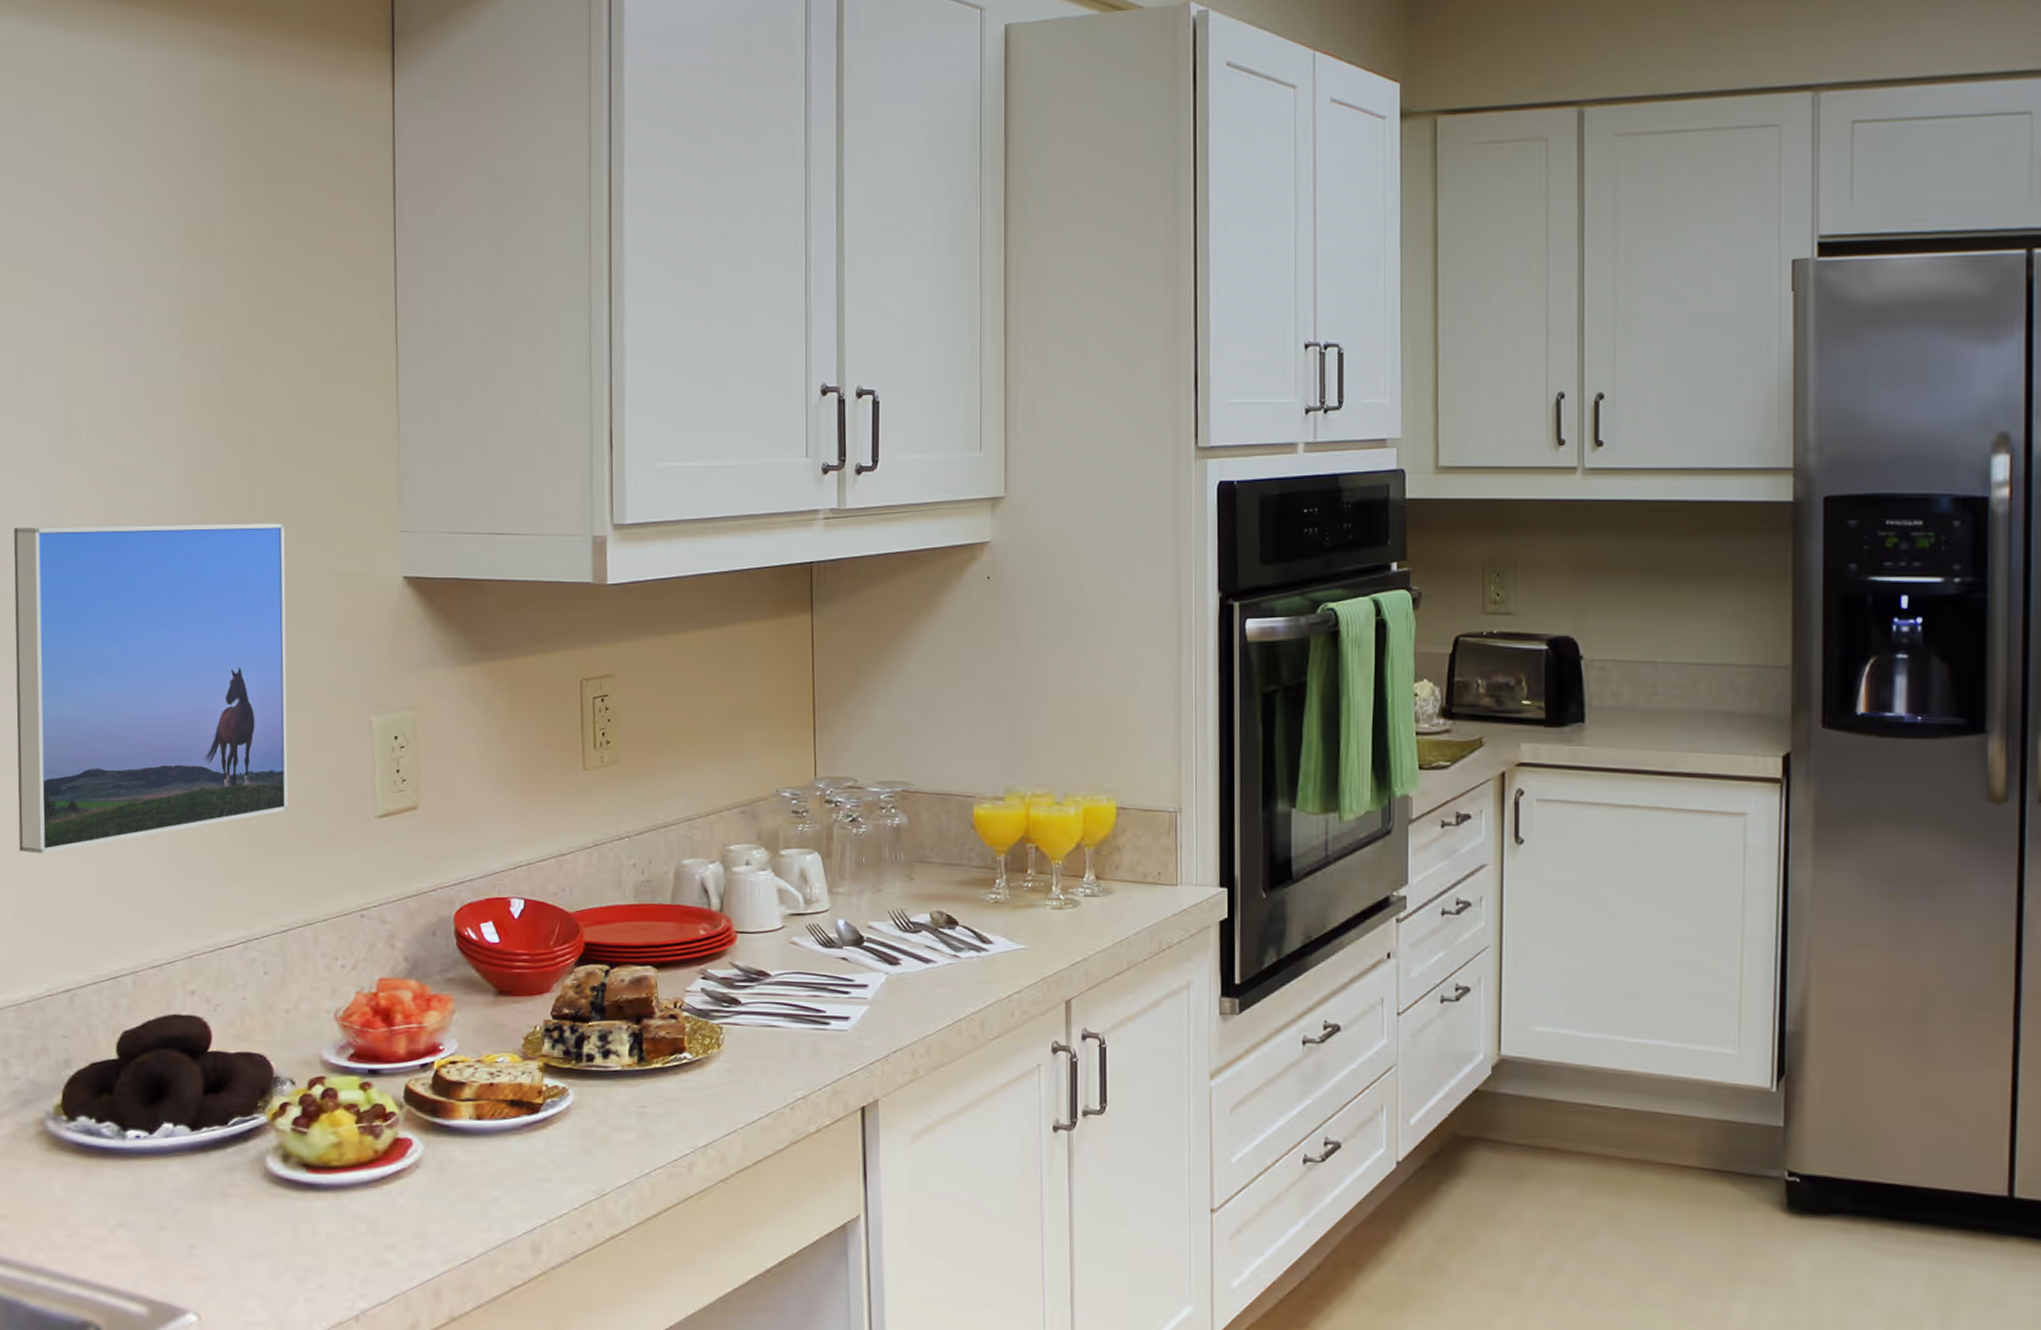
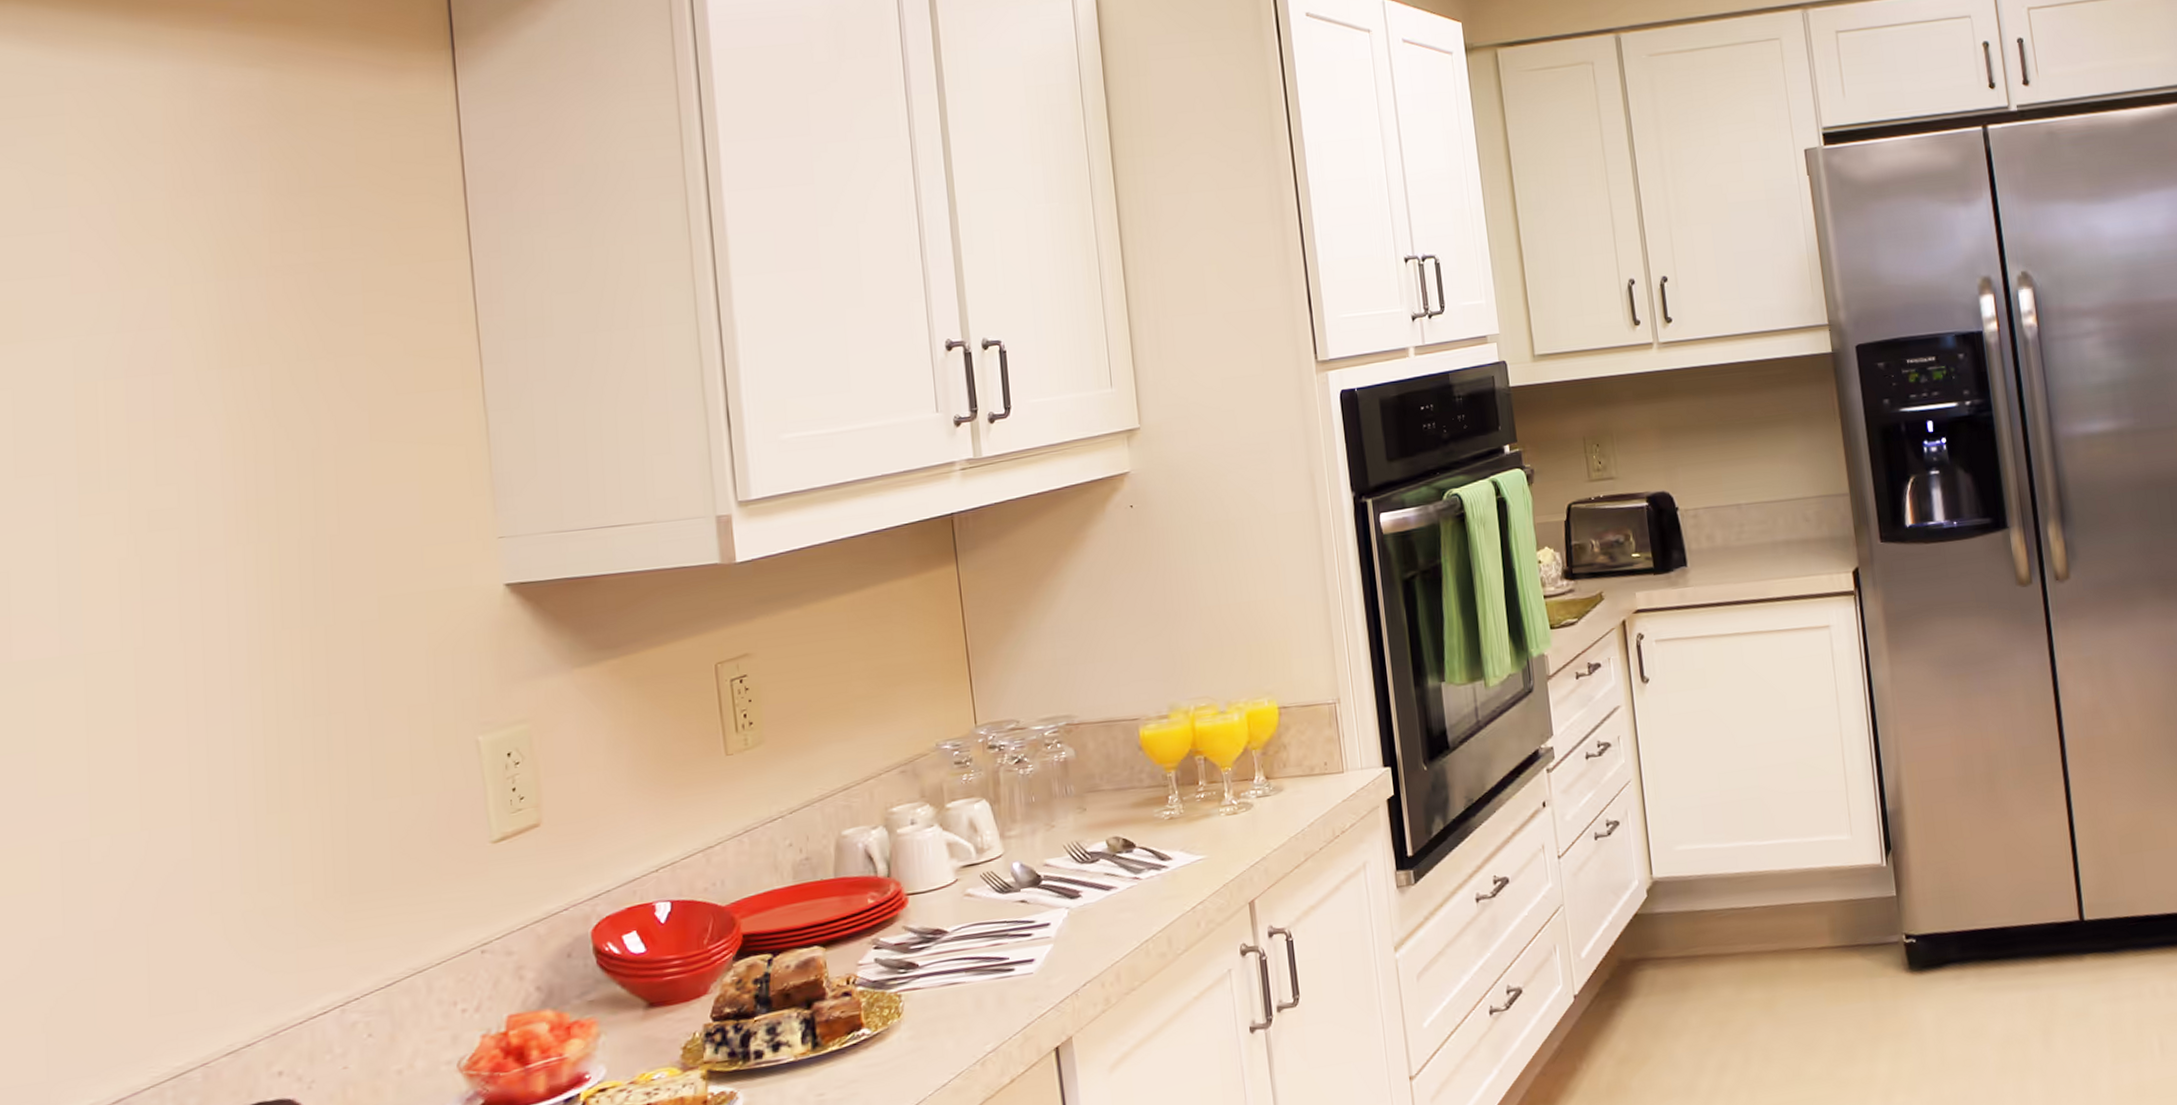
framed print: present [13,523,289,854] -> none [18,546,386,953]

